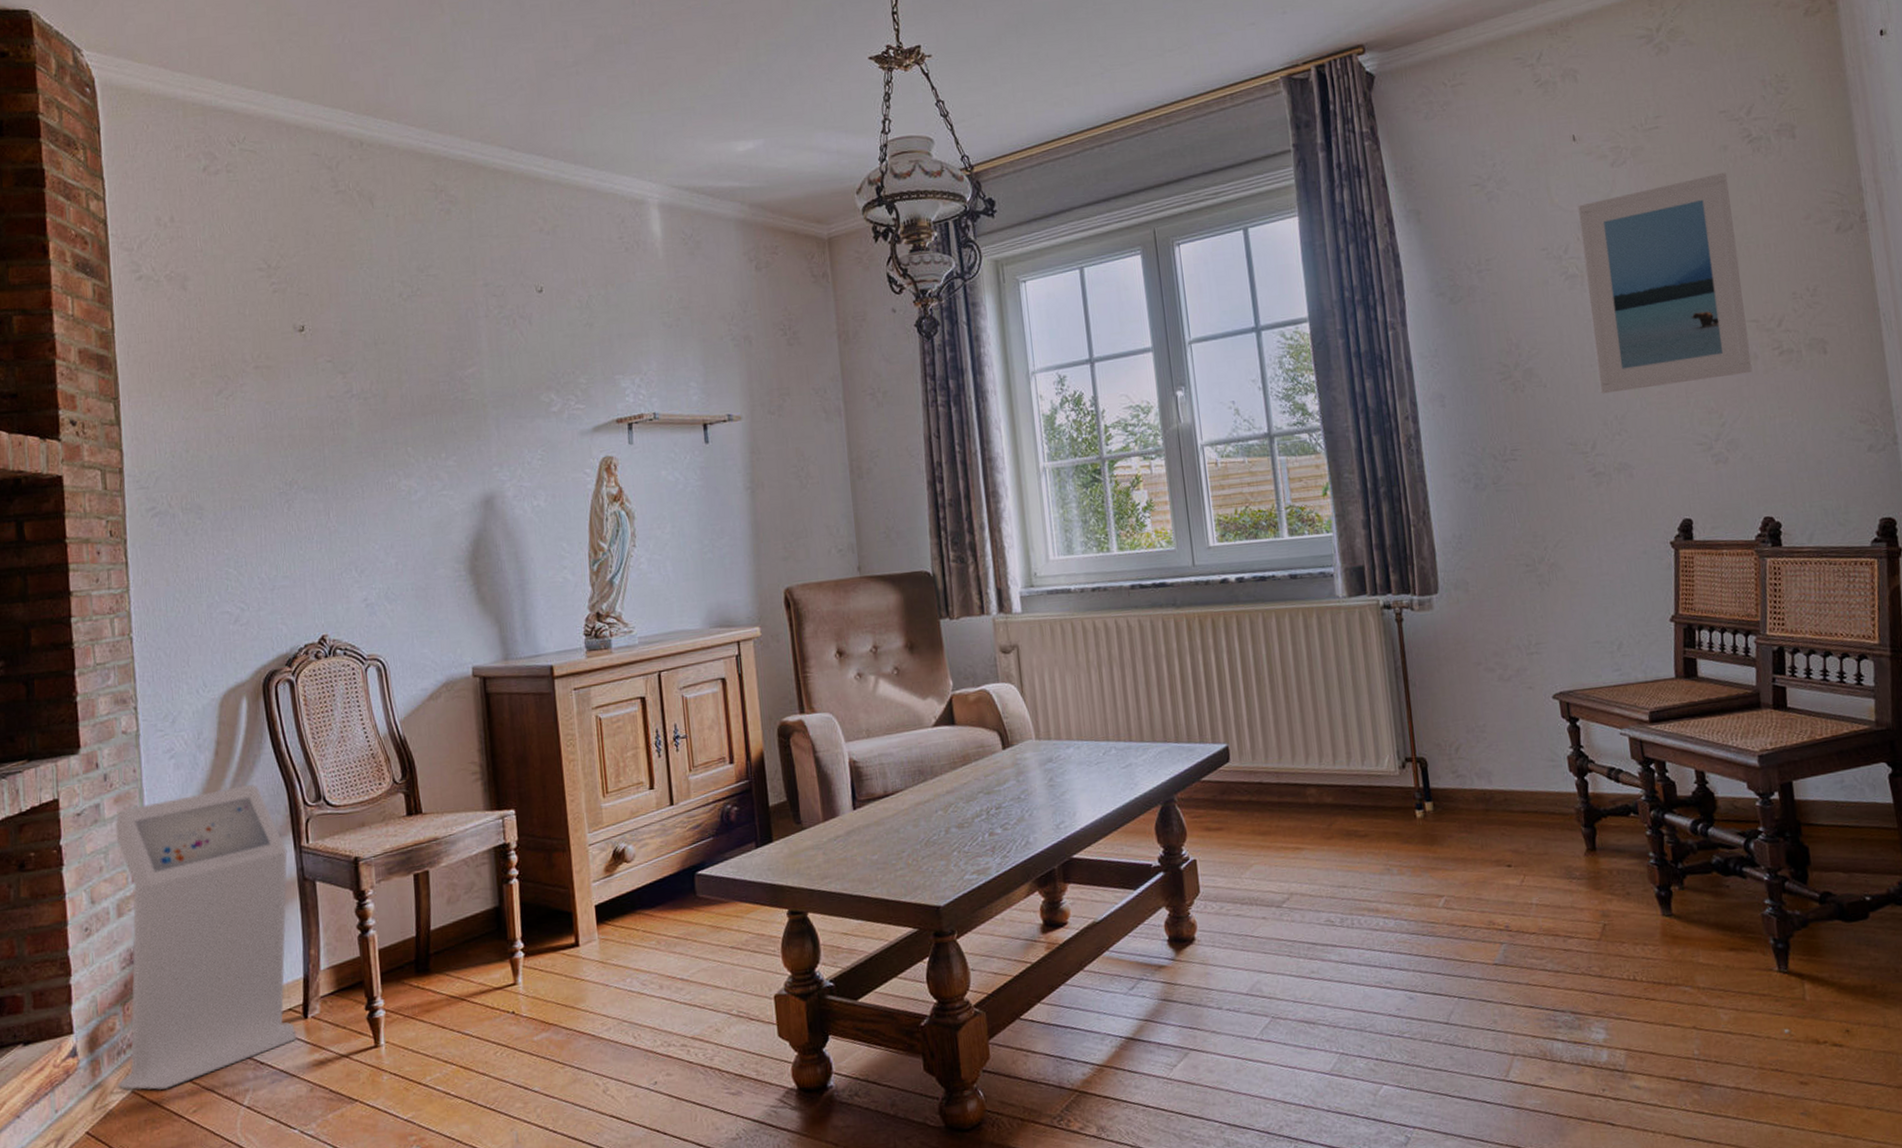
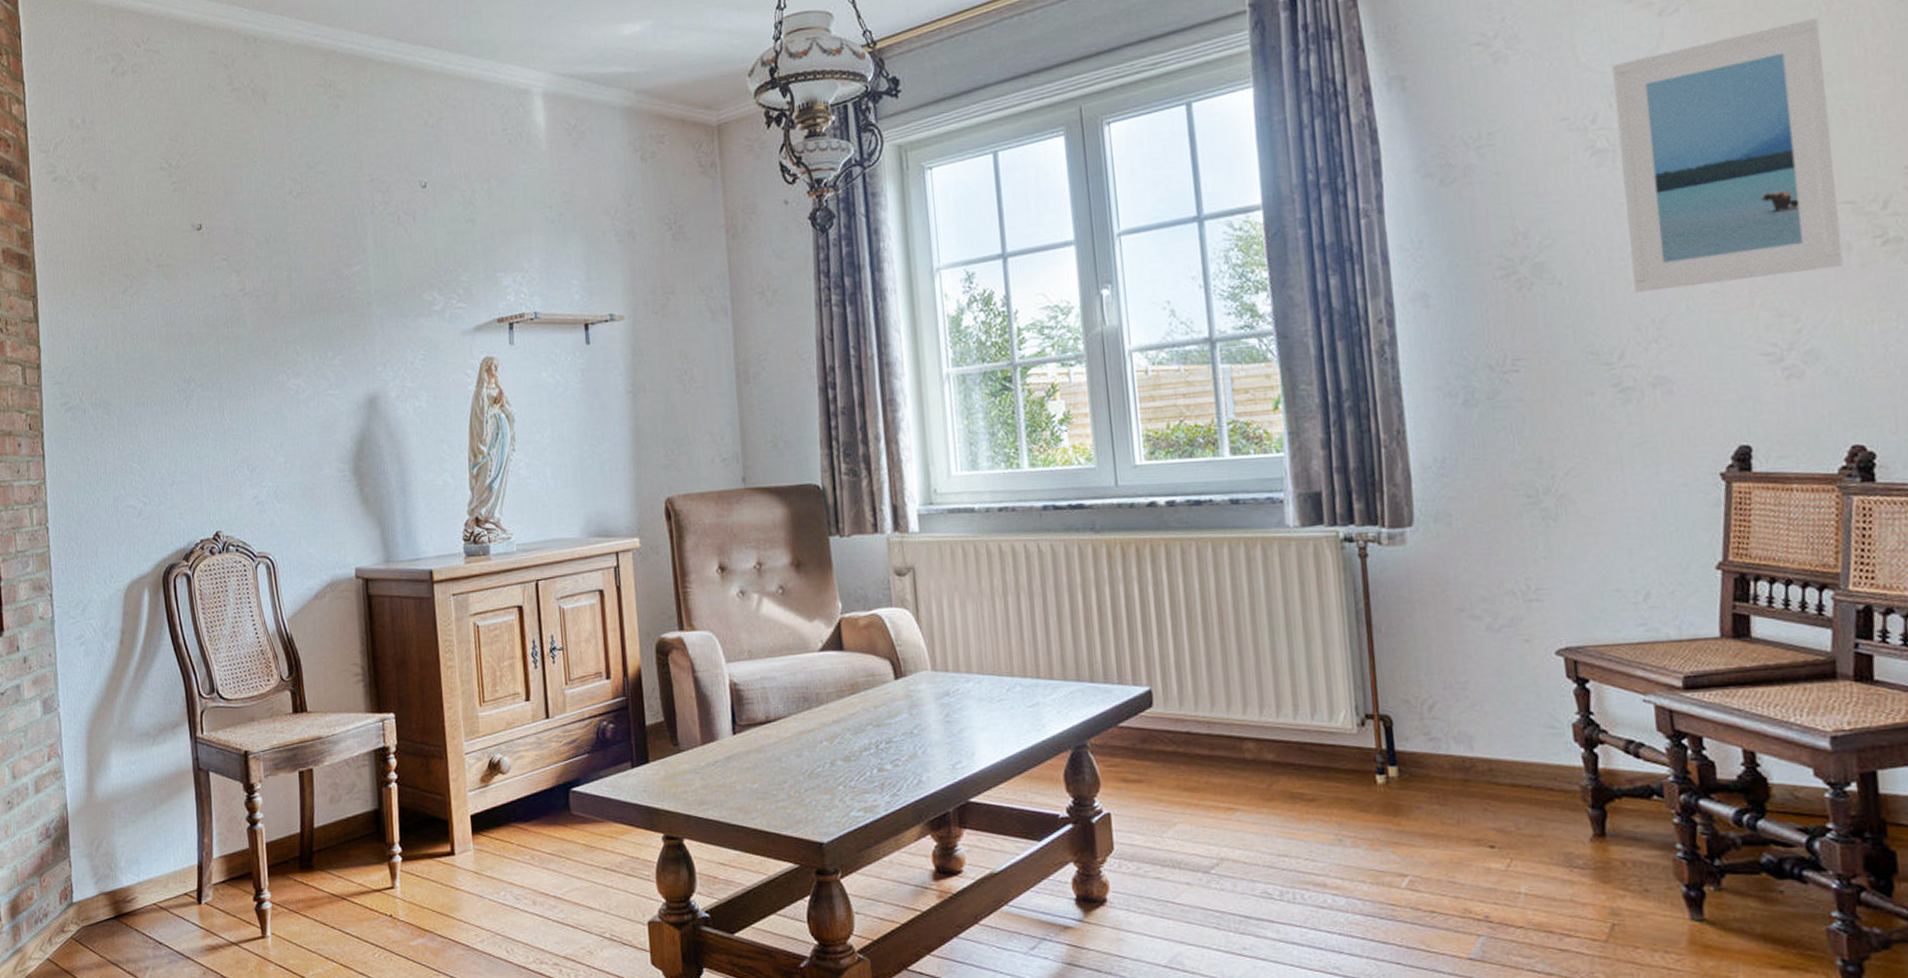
lectern: present [114,784,296,1090] -> none [33,673,191,960]

